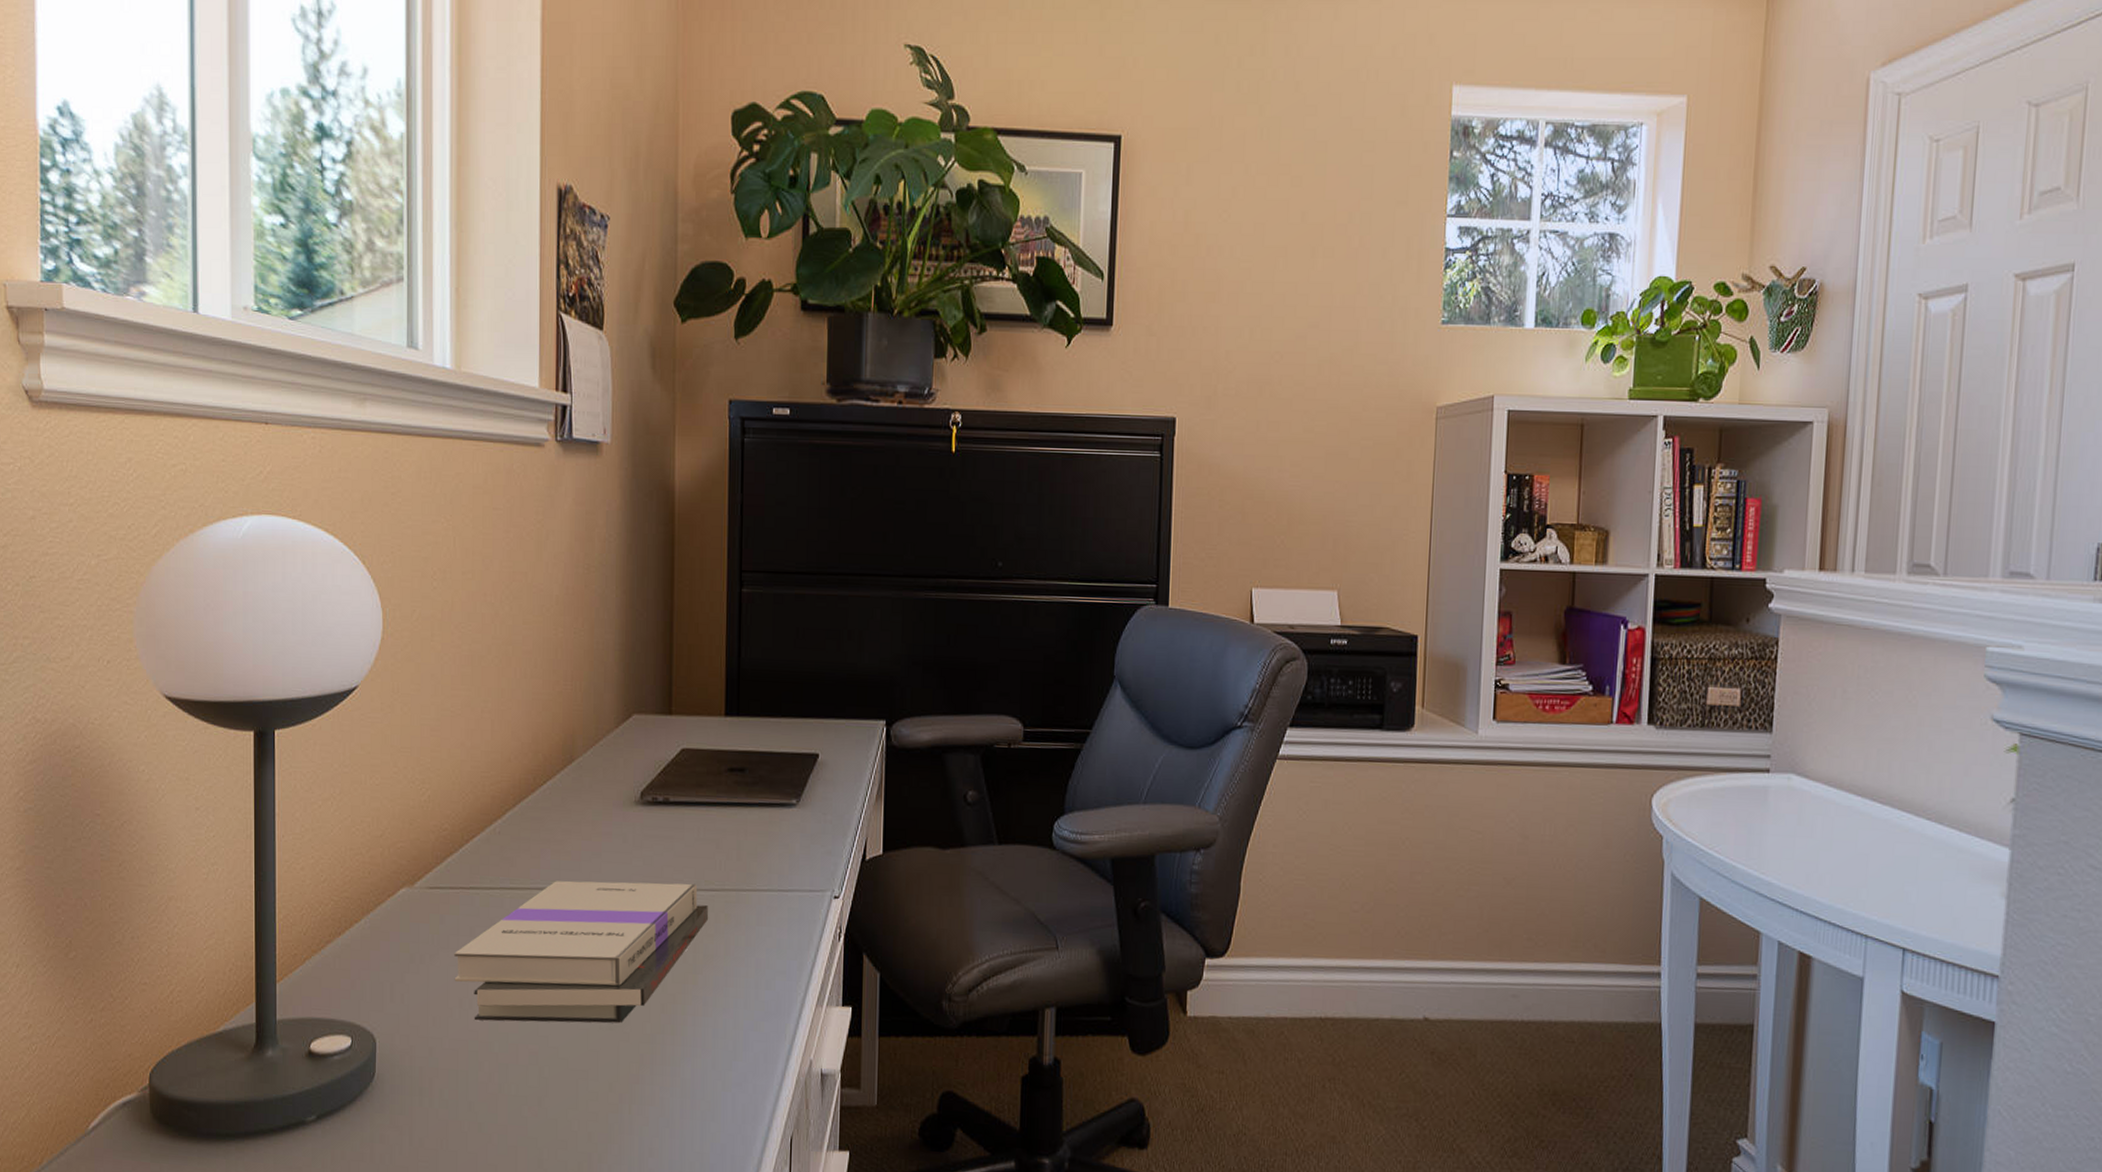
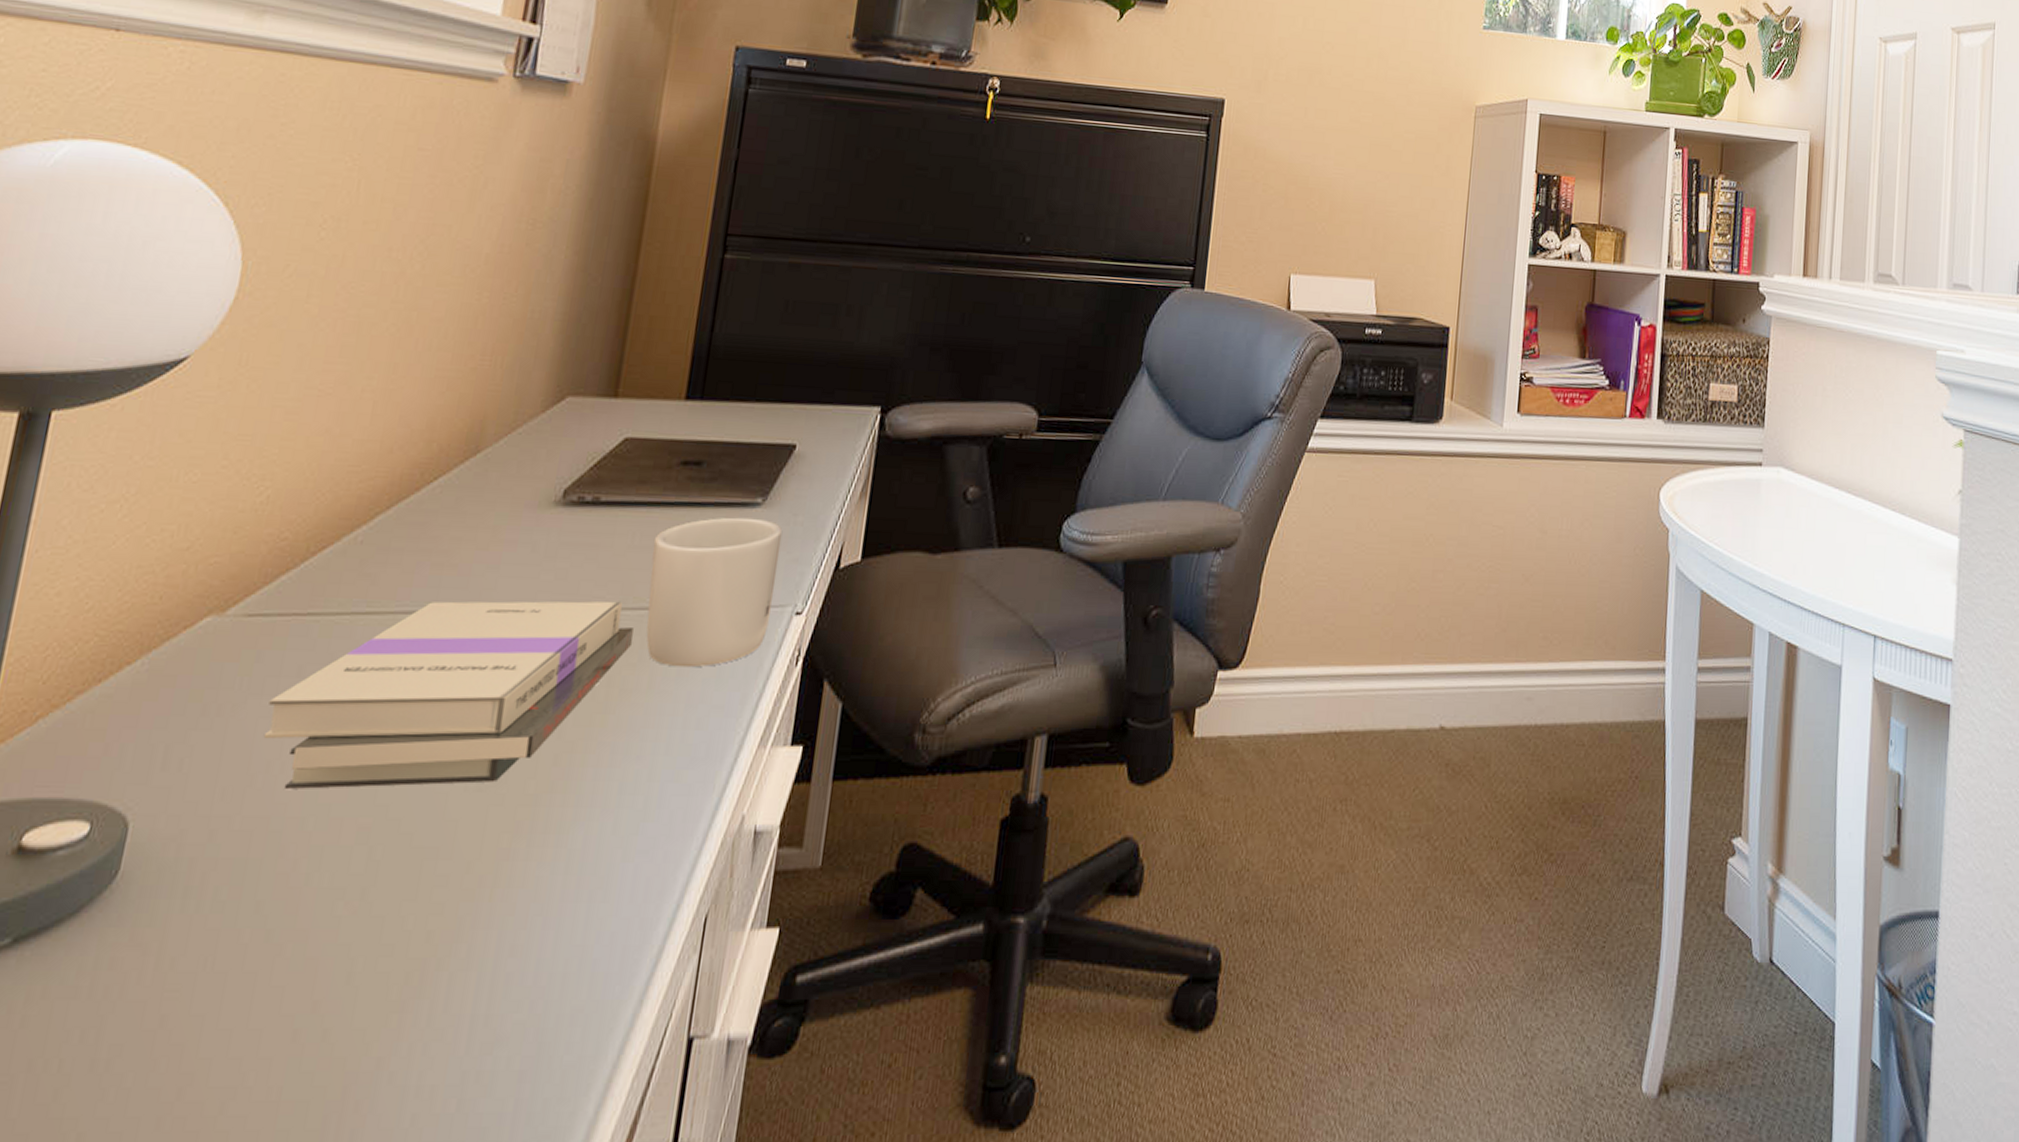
mug: none [714,815,816,940] -> present [646,517,783,668]

